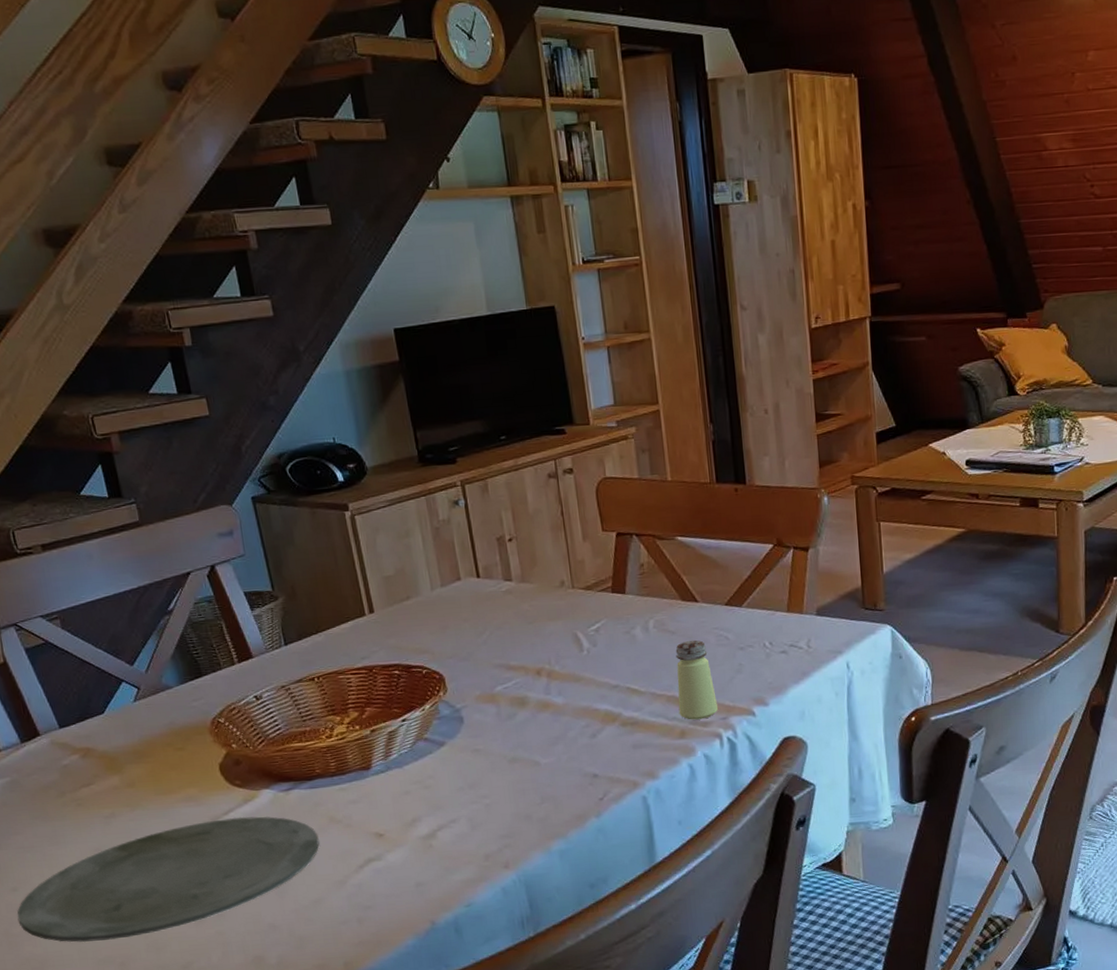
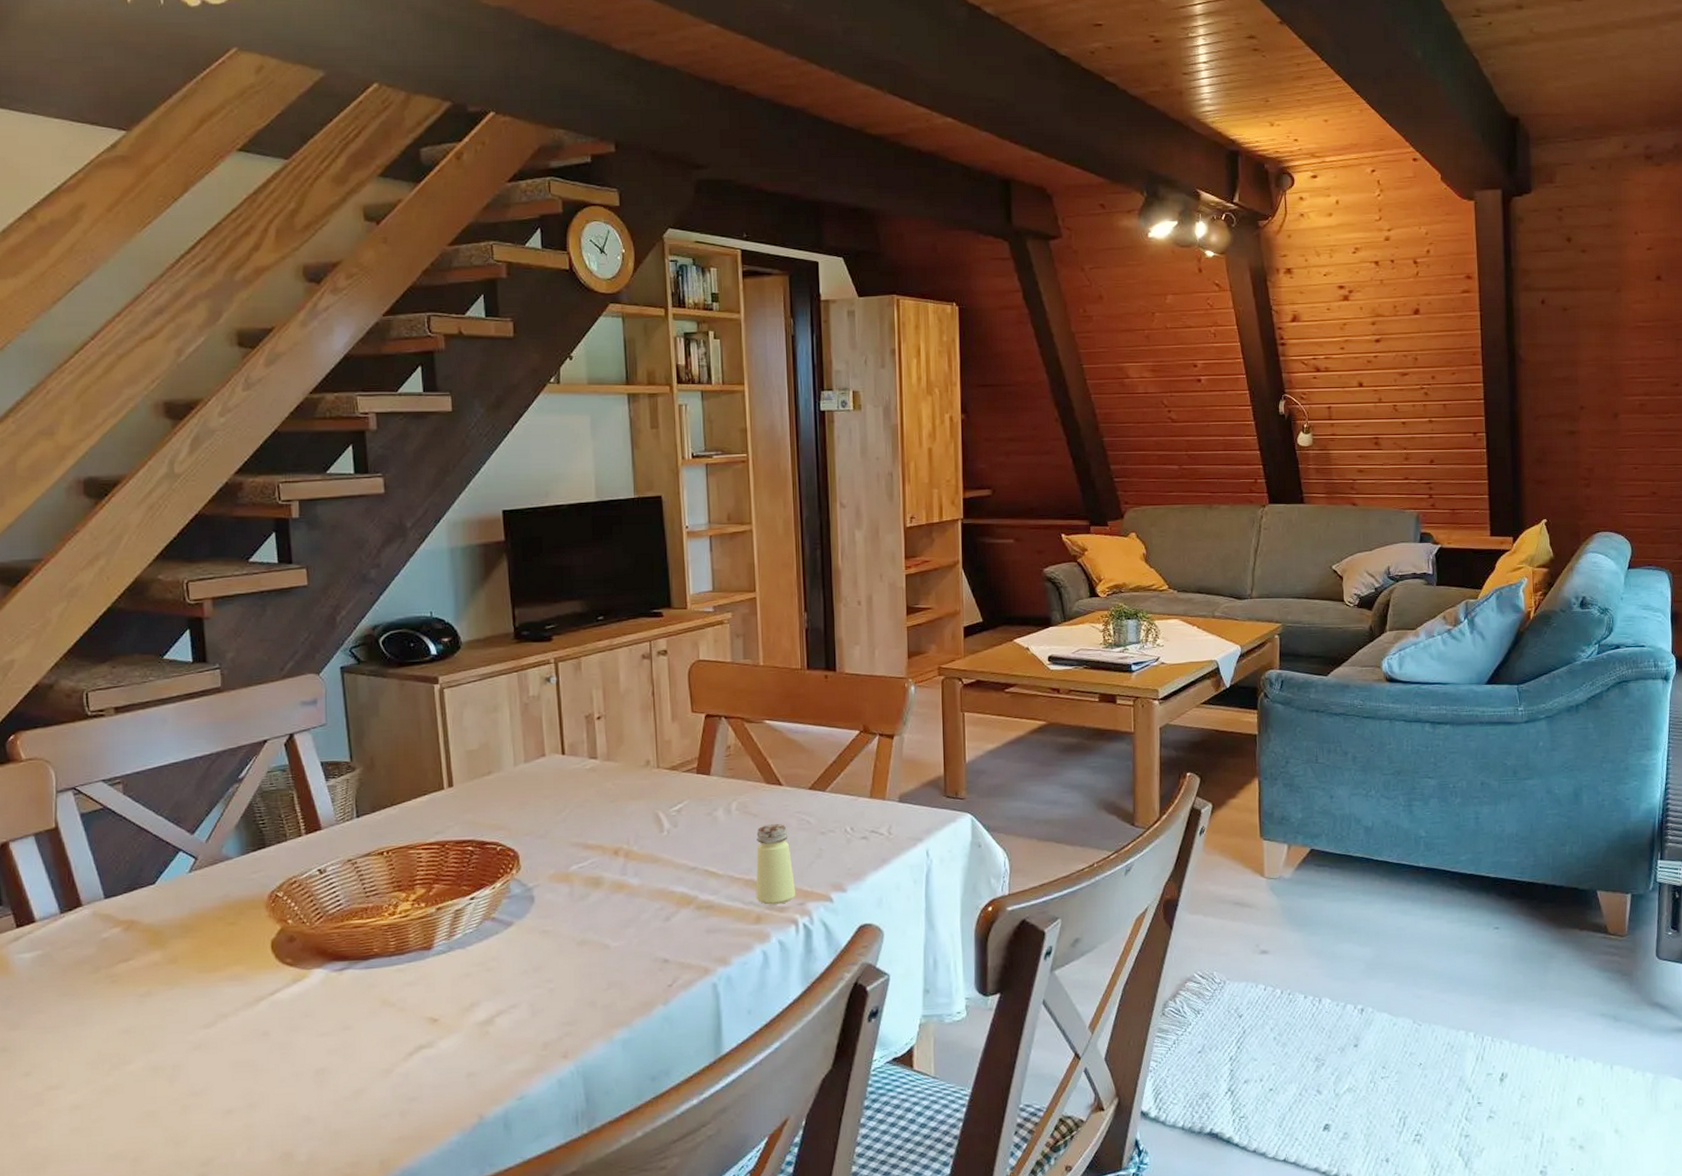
plate: present [17,816,320,943] -> none [25,998,369,1135]

